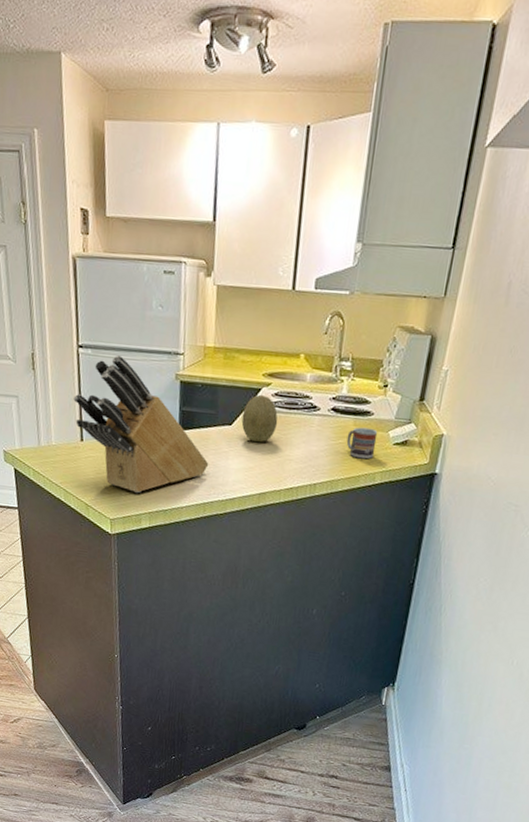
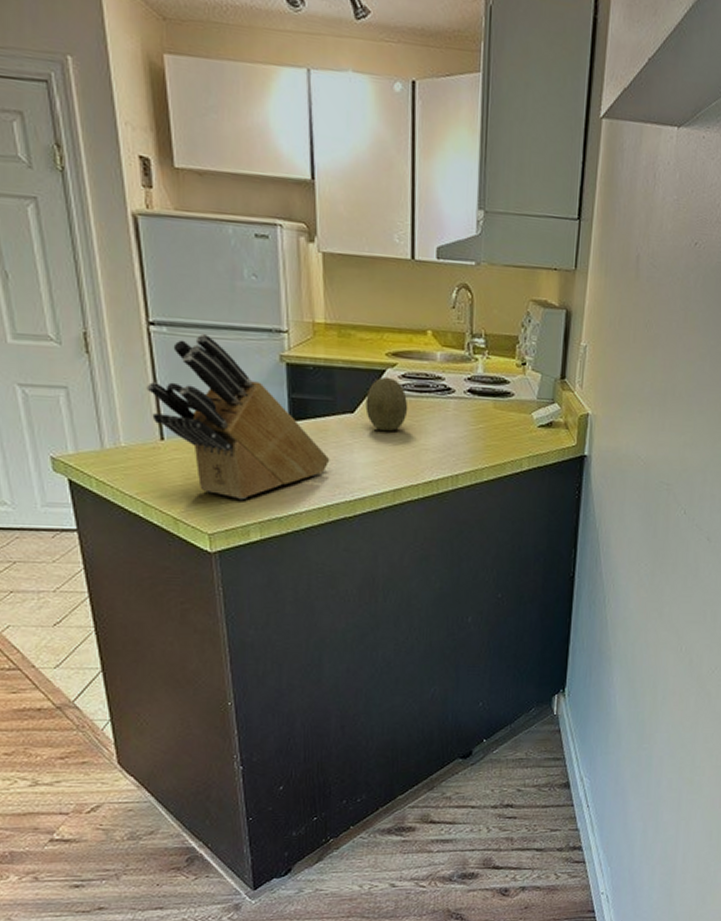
cup: present [346,427,378,459] -> none [487,409,521,445]

